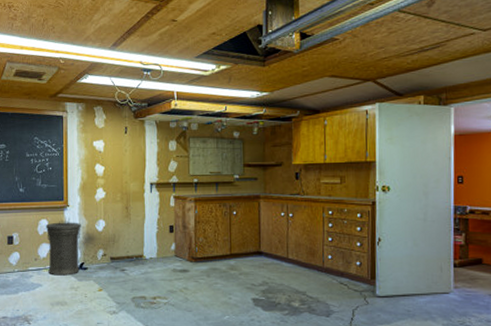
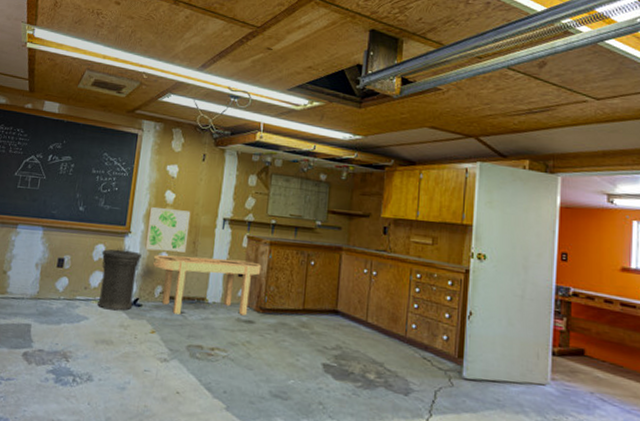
wall art: none [83,180,121,219] -> present [145,207,191,253]
planter box: none [92,218,190,272] -> present [152,254,262,316]

